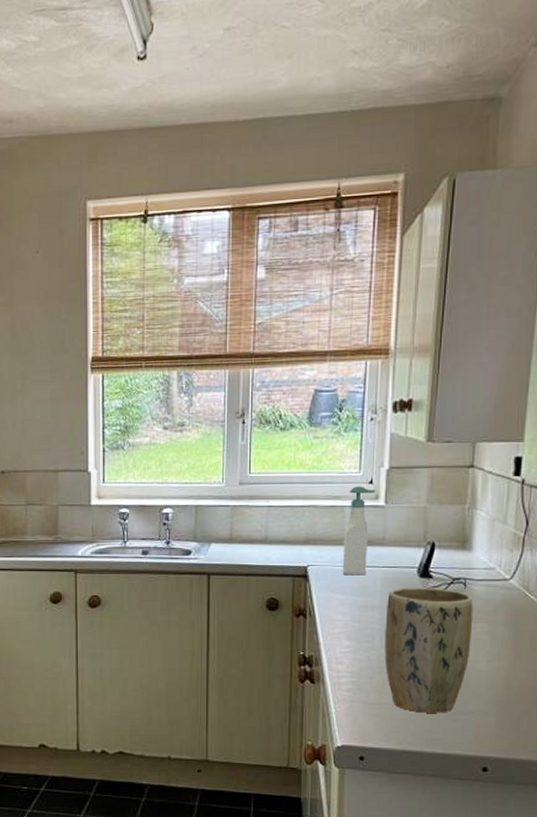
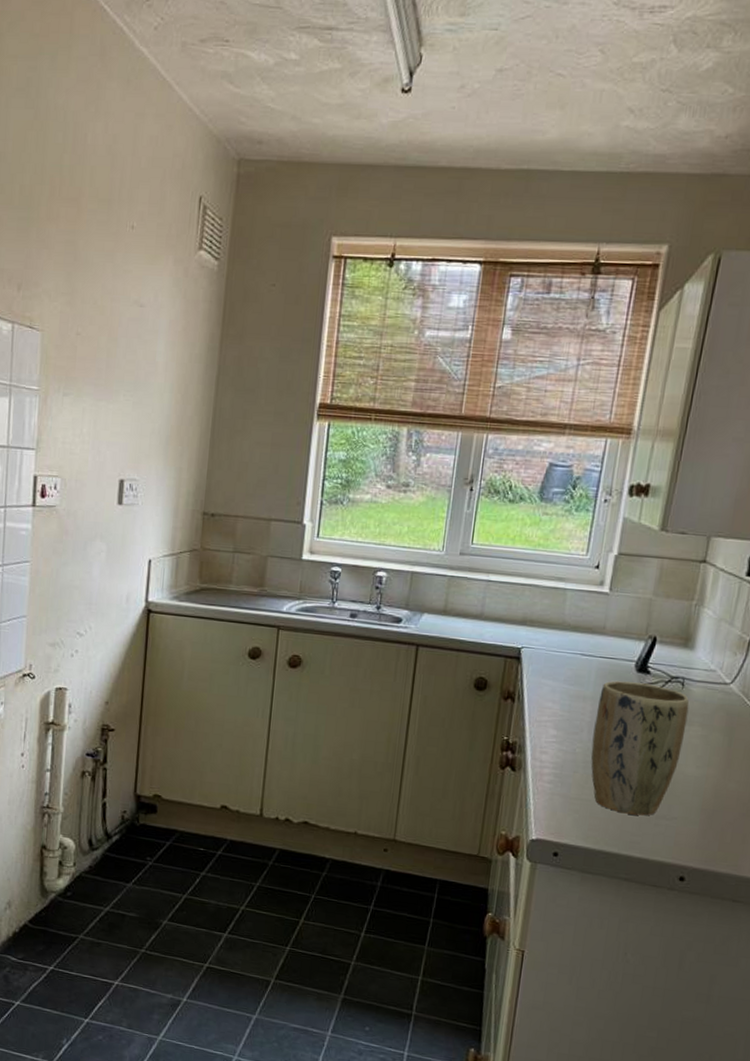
soap bottle: present [342,486,376,576] -> none [557,569,602,664]

